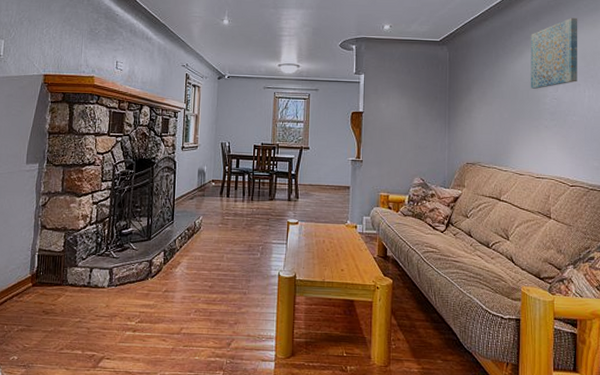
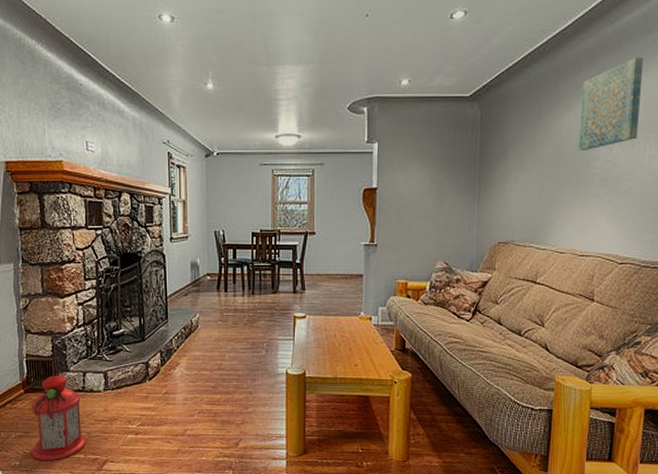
lantern: none [30,270,86,357] -> present [30,376,86,461]

